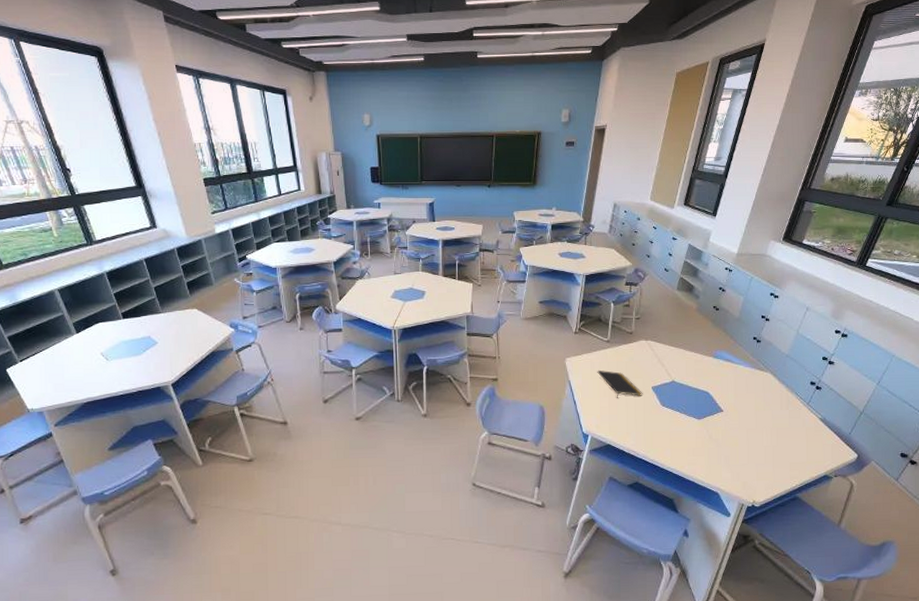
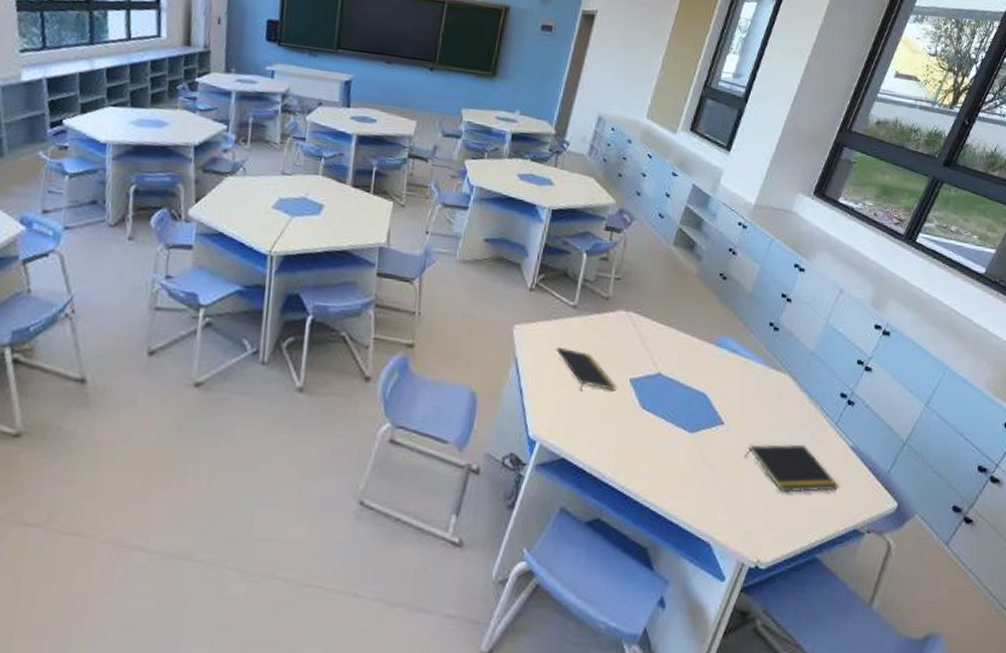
notepad: none [740,420,812,454] -> present [745,443,840,493]

